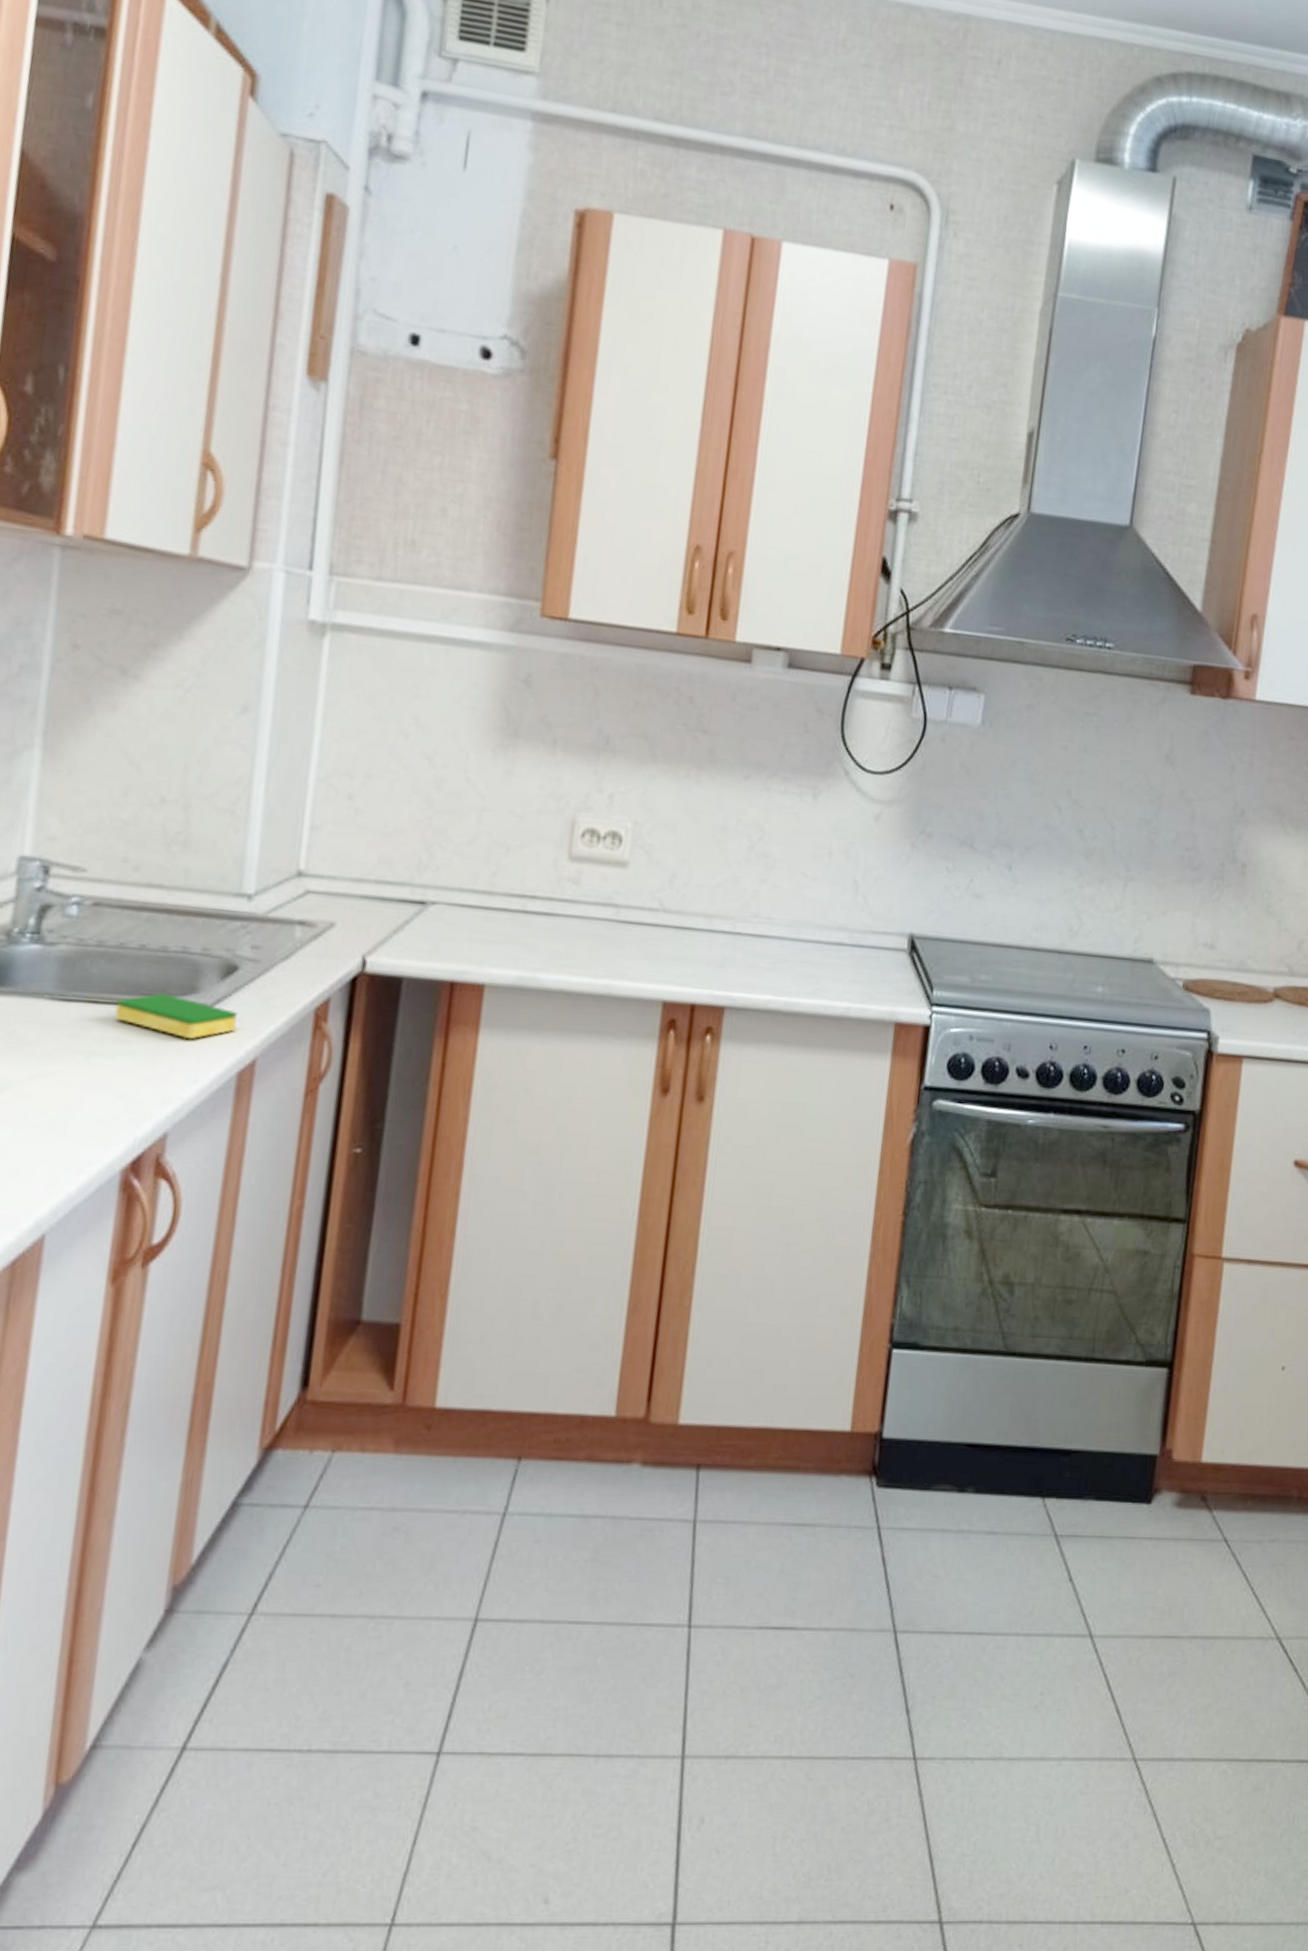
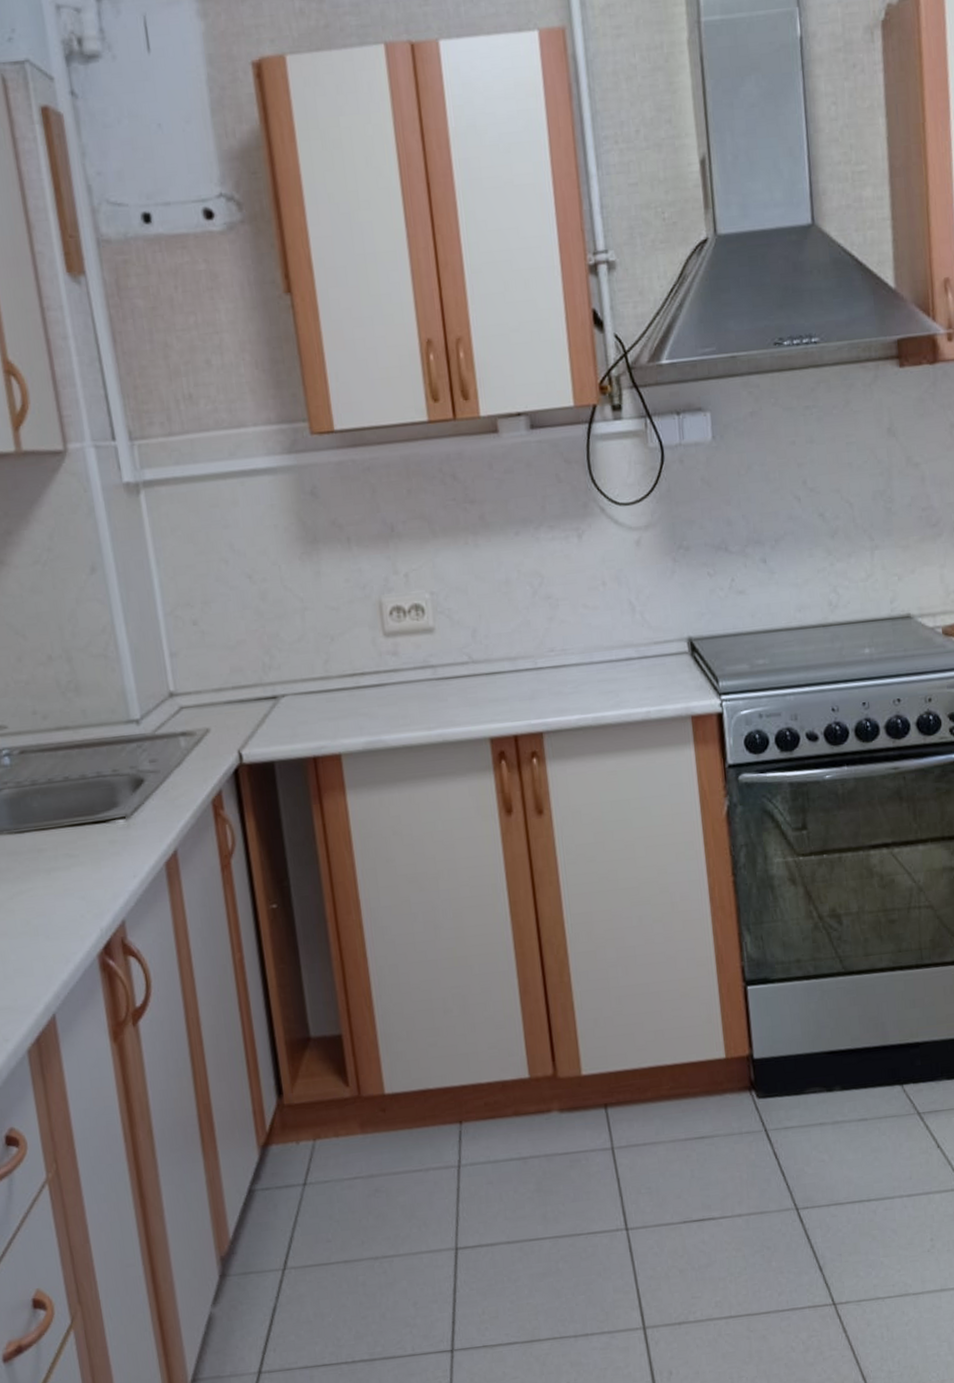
dish sponge: present [114,992,238,1040] -> none [58,811,155,844]

